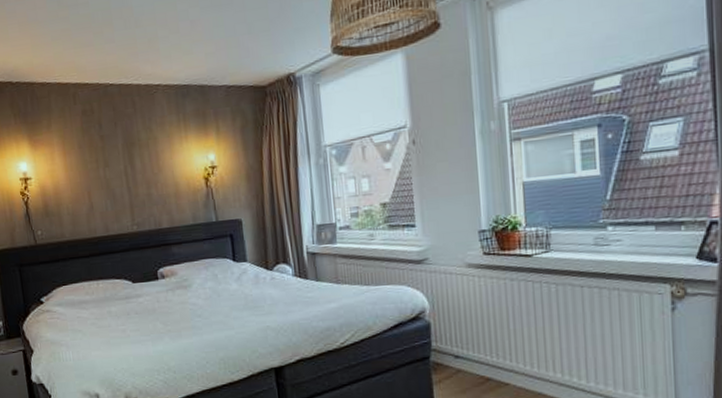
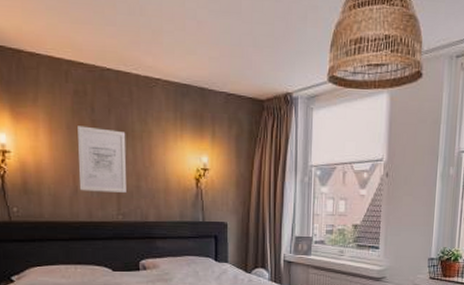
wall art: none [88,142,138,207] -> present [77,126,127,193]

